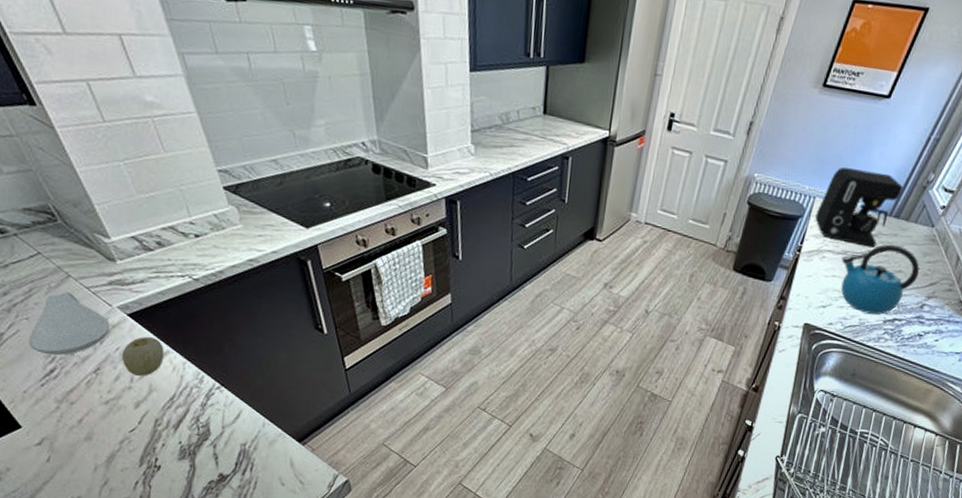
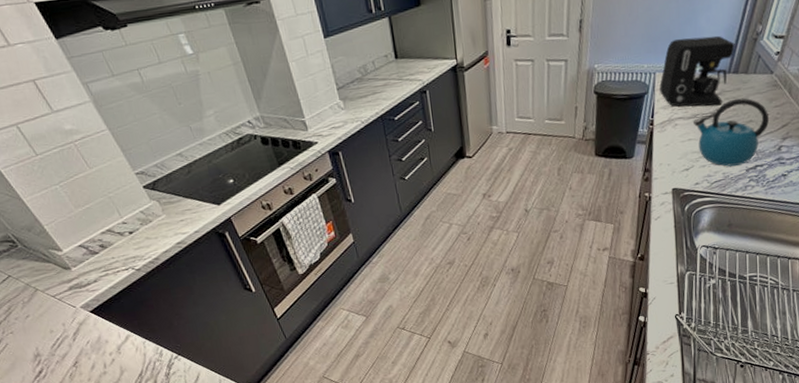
spoon rest: present [29,291,110,356] -> none [16,302,79,359]
fruit: present [121,337,164,376] -> none [92,326,127,361]

